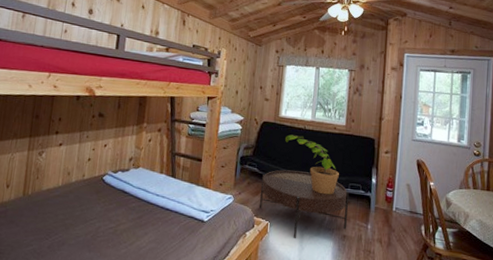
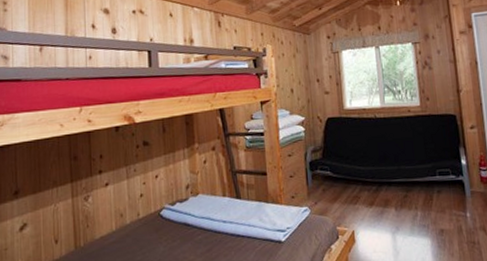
coffee table: present [259,169,349,239] -> none [337,165,443,244]
potted plant: present [285,134,339,195] -> none [356,126,424,188]

